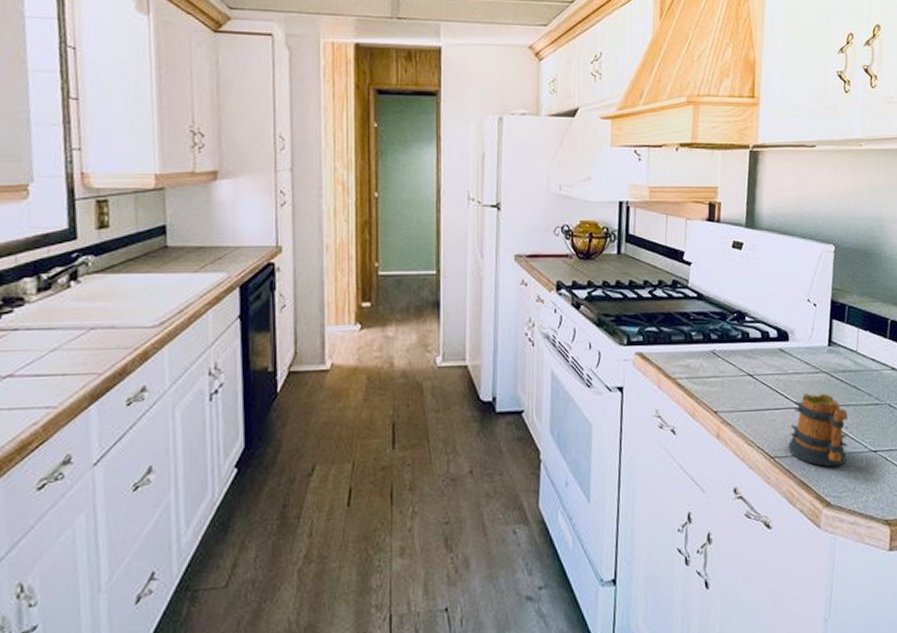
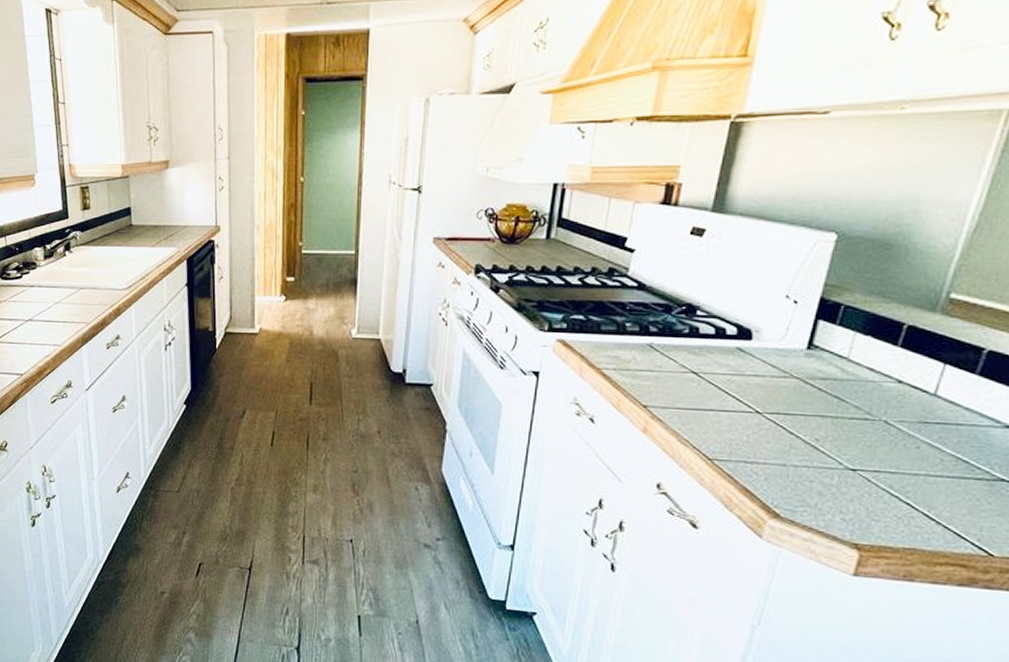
mug: present [788,393,848,468] -> none [733,398,822,480]

